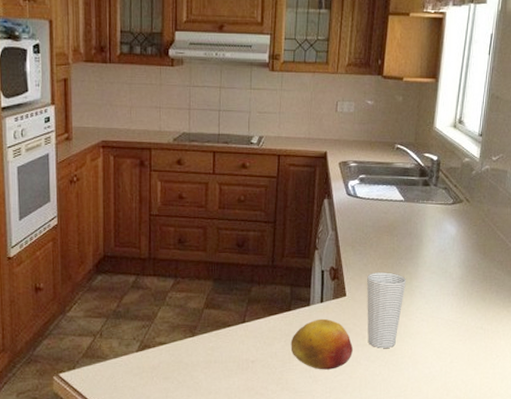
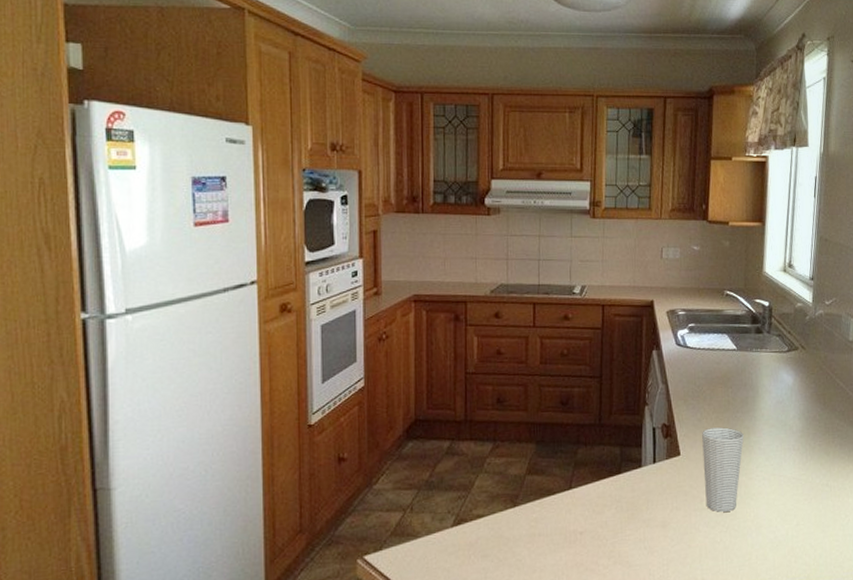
fruit: present [290,318,353,370] -> none [622,481,690,539]

